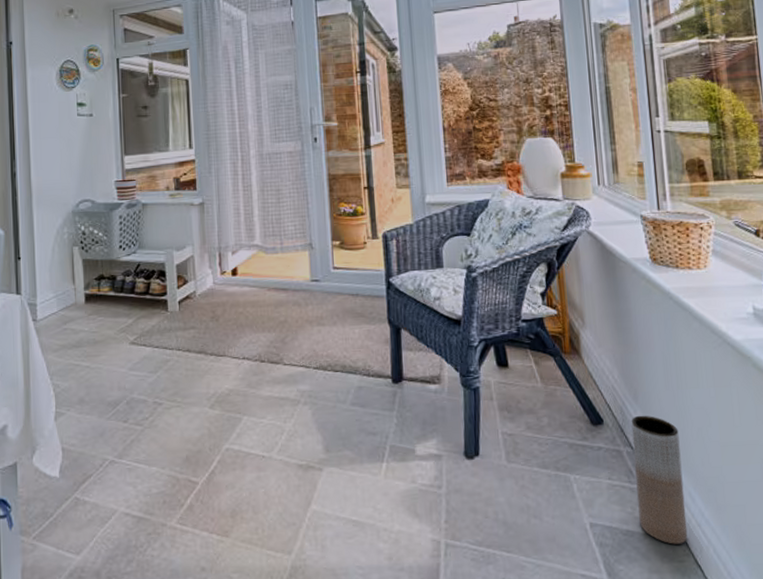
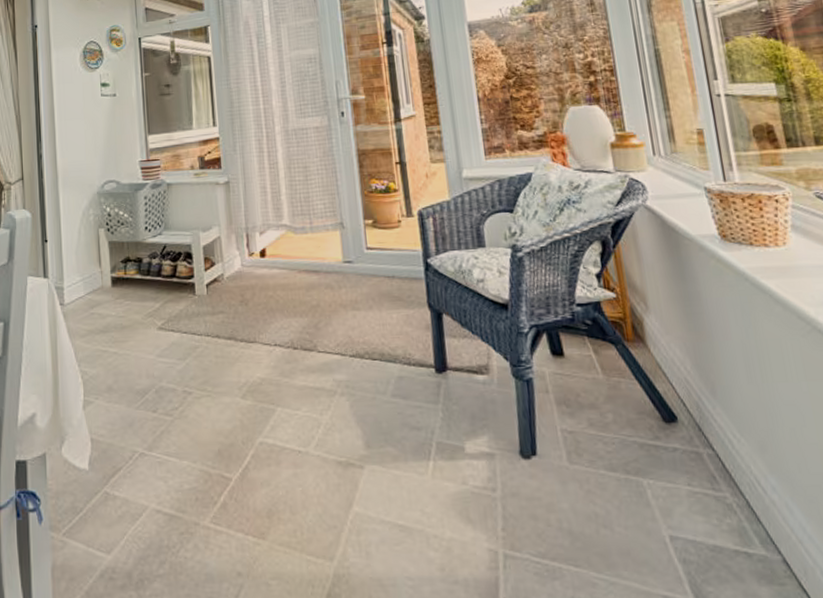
vase: present [631,415,688,545] -> none [709,412,788,564]

